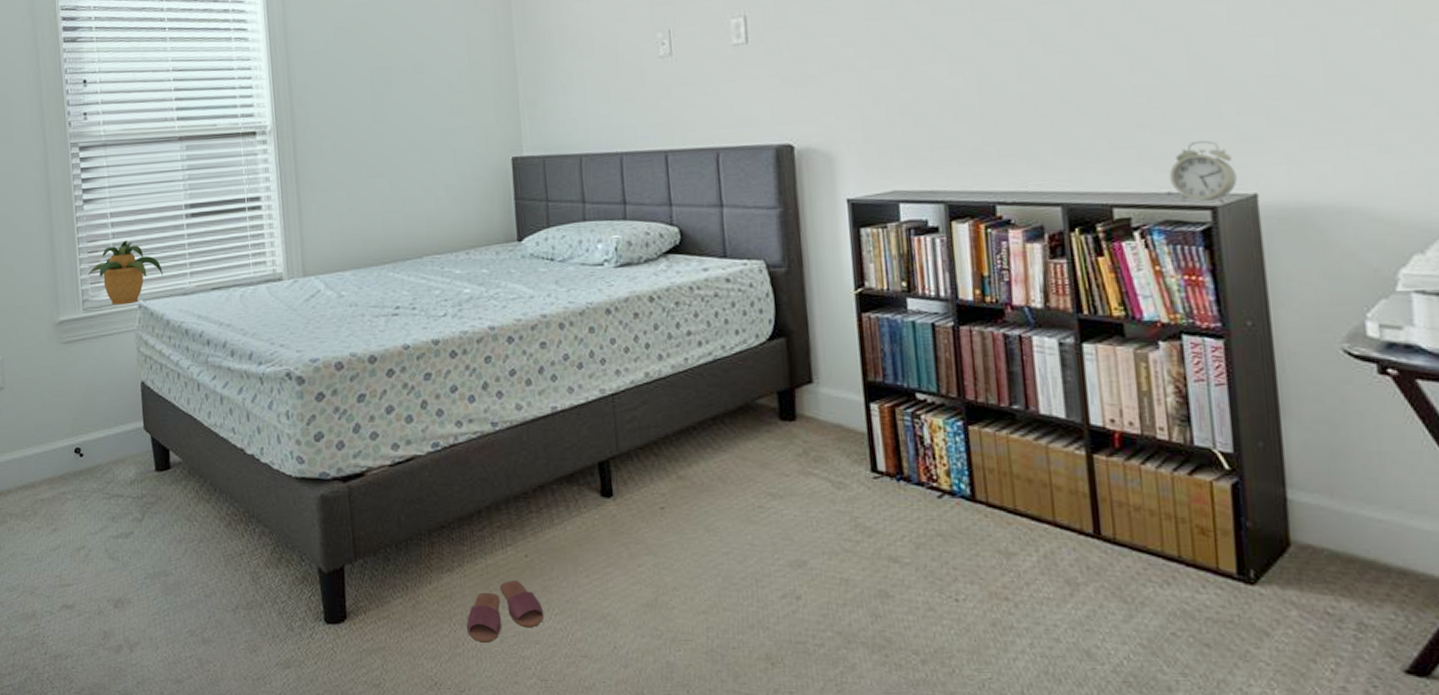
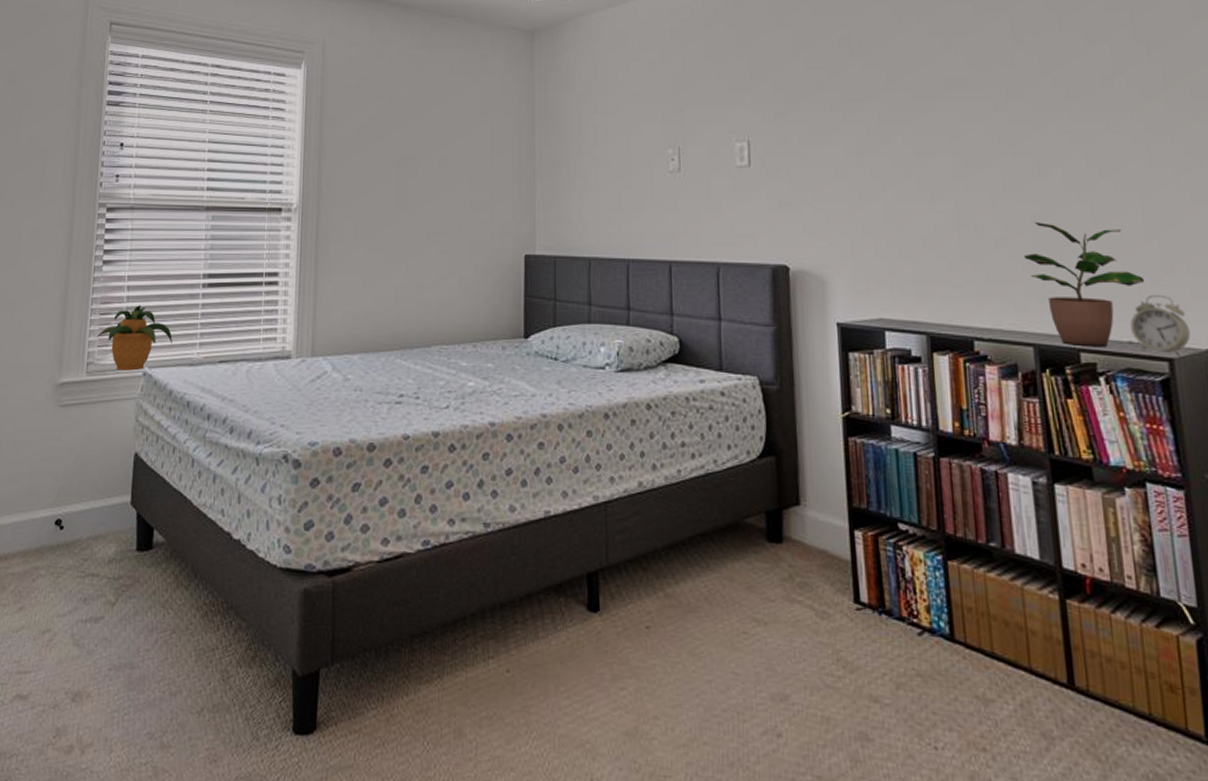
slippers: present [467,581,544,643] -> none [441,697,521,767]
potted plant: none [1052,74,1186,202] -> present [1024,221,1144,346]

